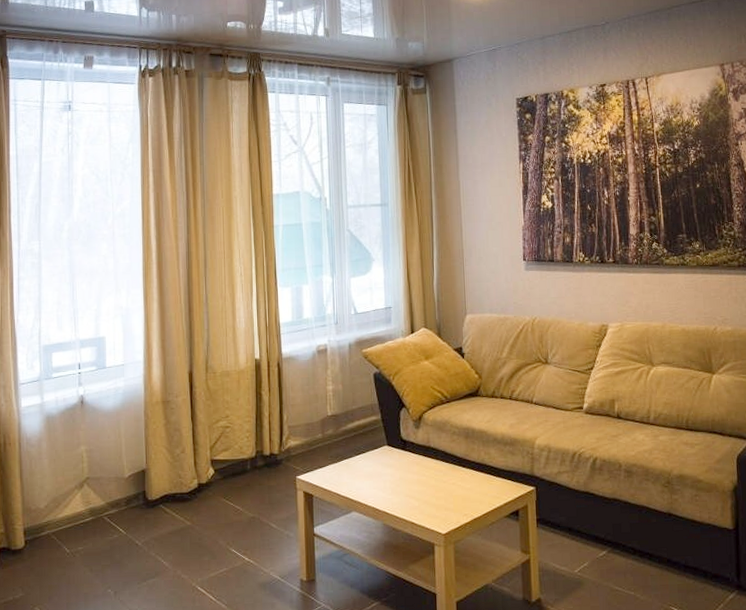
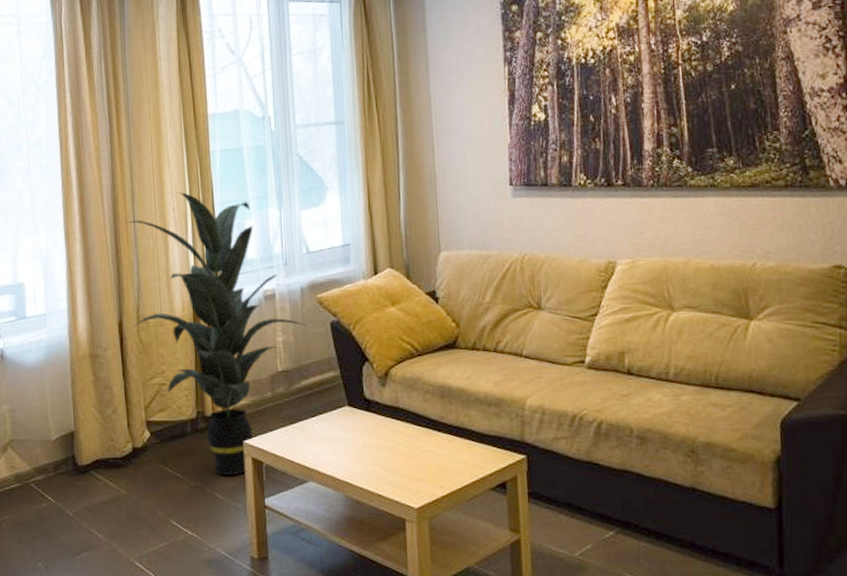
indoor plant: none [198,260,354,507] -> present [126,192,307,475]

